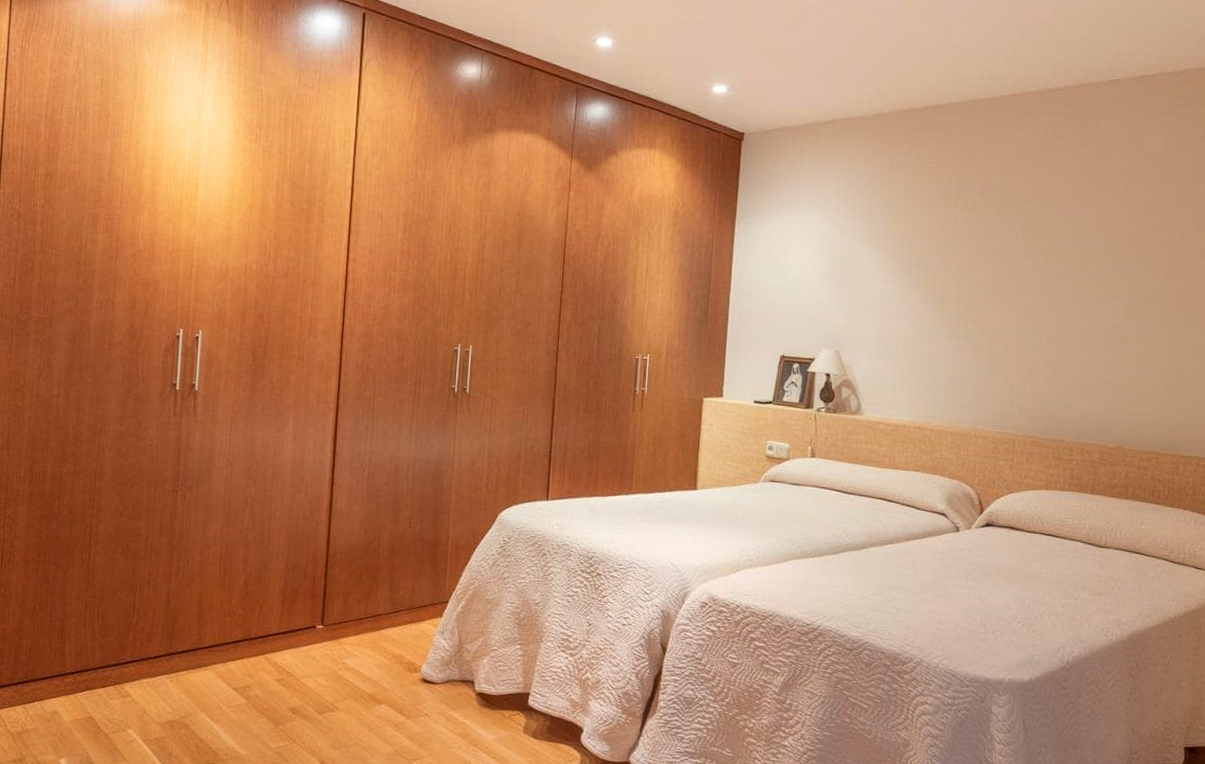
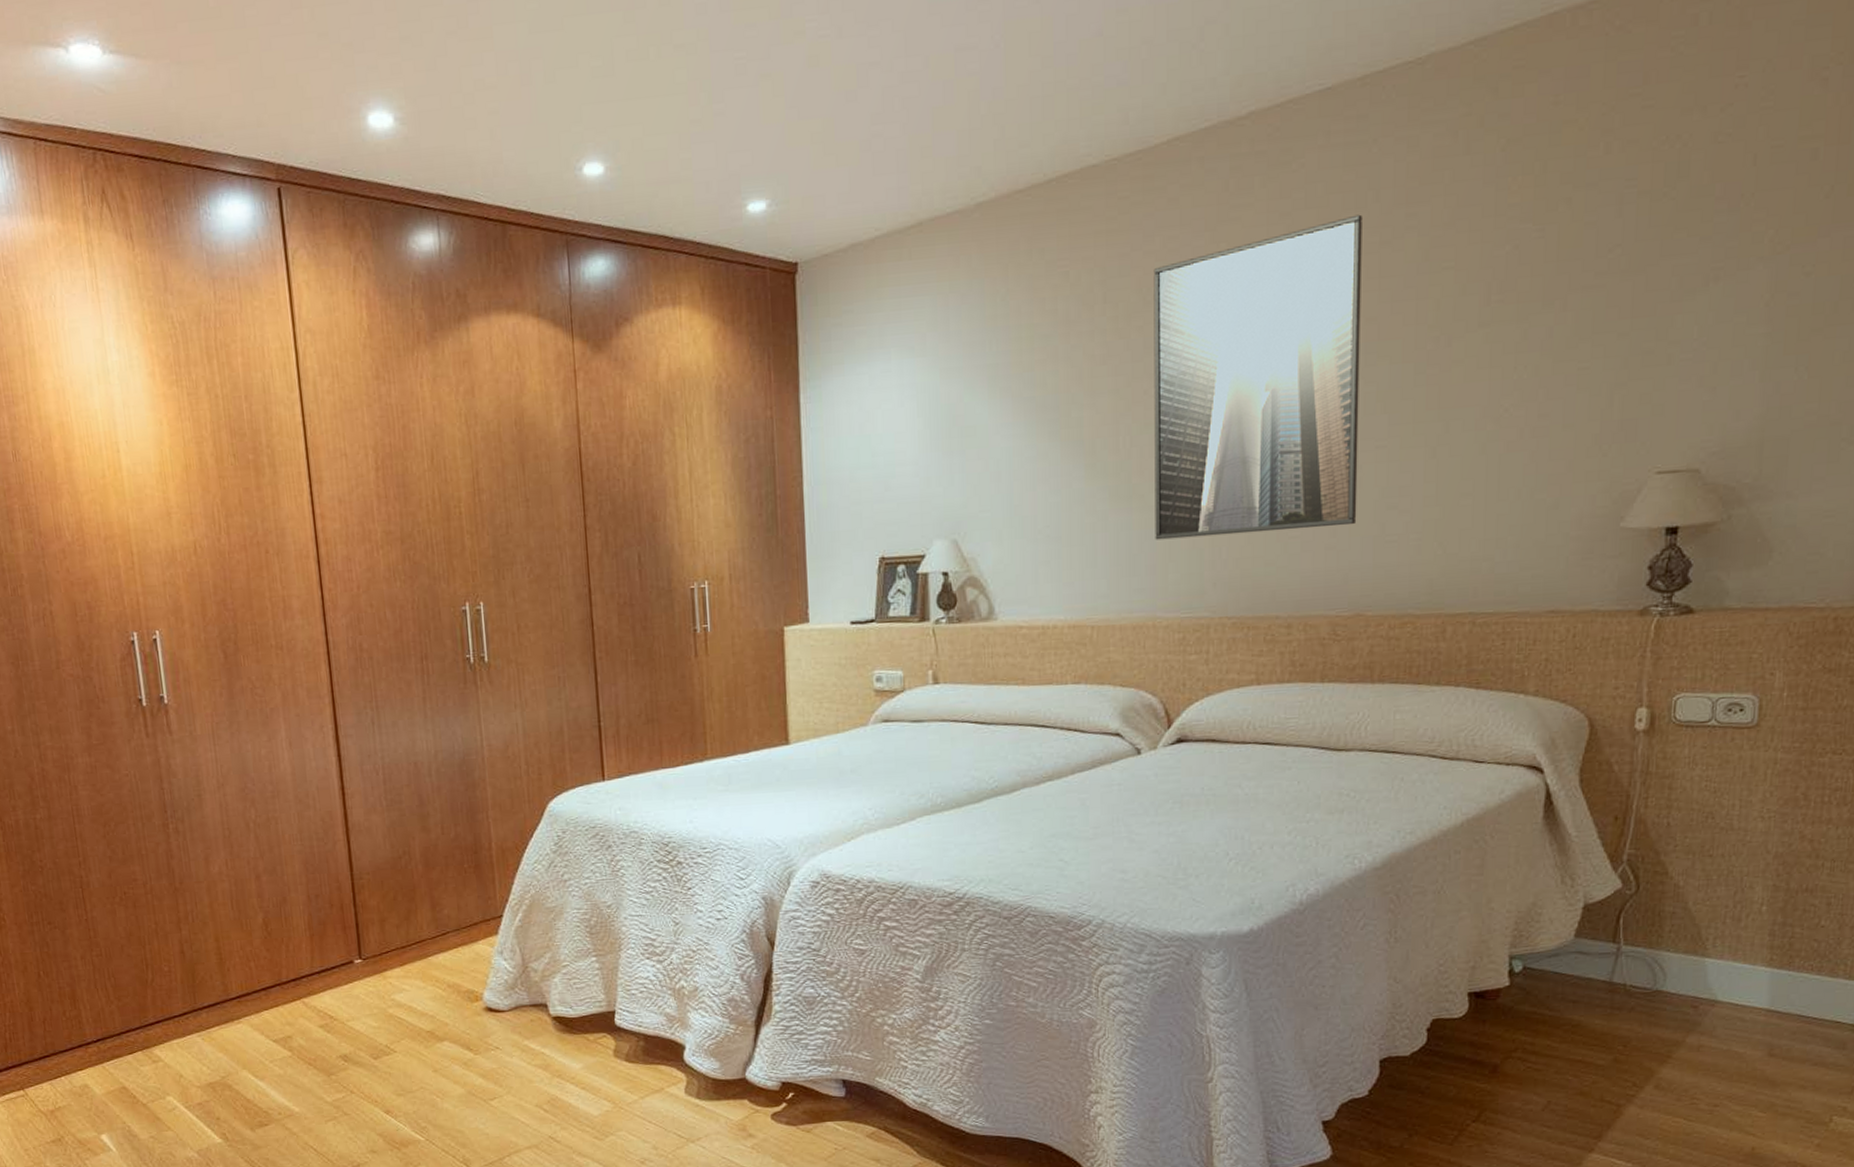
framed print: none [981,166,1135,381] -> present [1153,214,1362,540]

